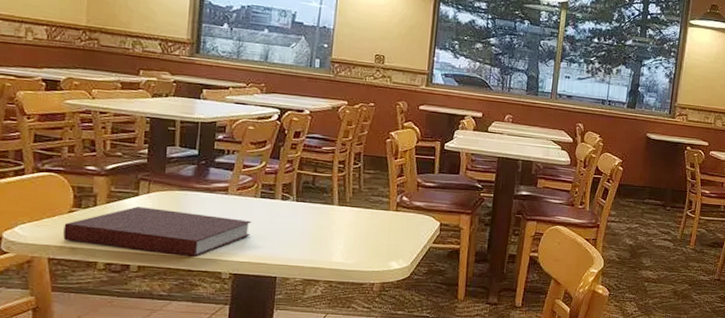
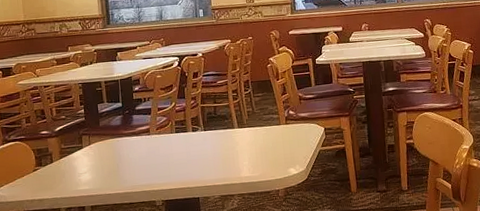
notebook: present [63,207,252,258] -> none [31,153,173,195]

